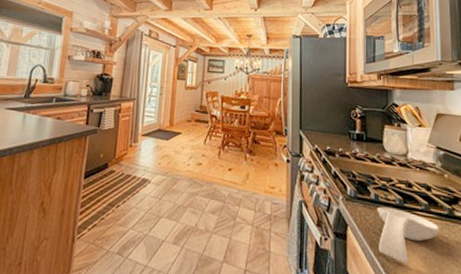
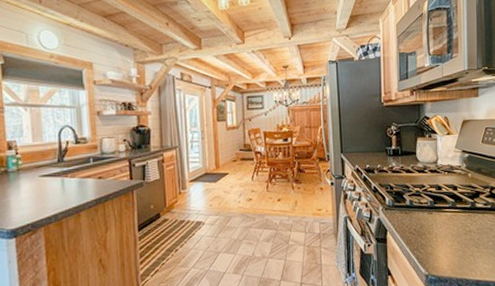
spoon rest: present [377,206,441,264] -> none [412,209,464,253]

